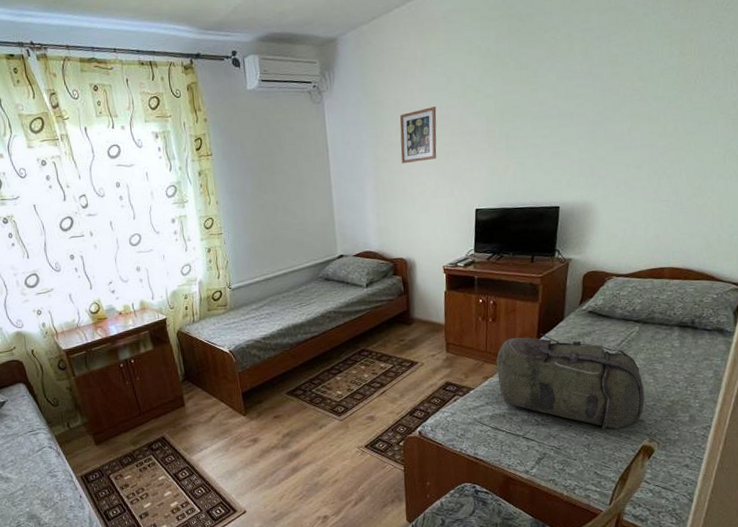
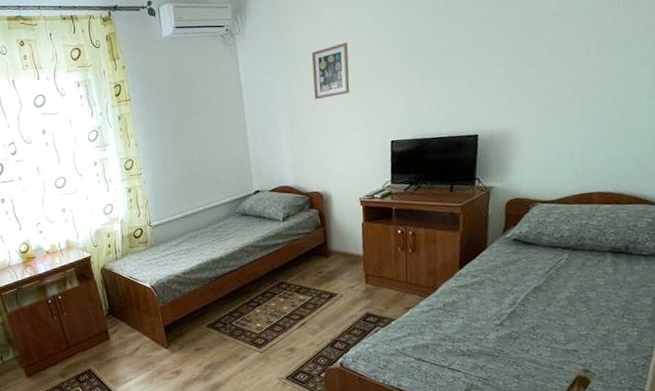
backpack: present [496,333,645,430] -> none [417,262,578,360]

